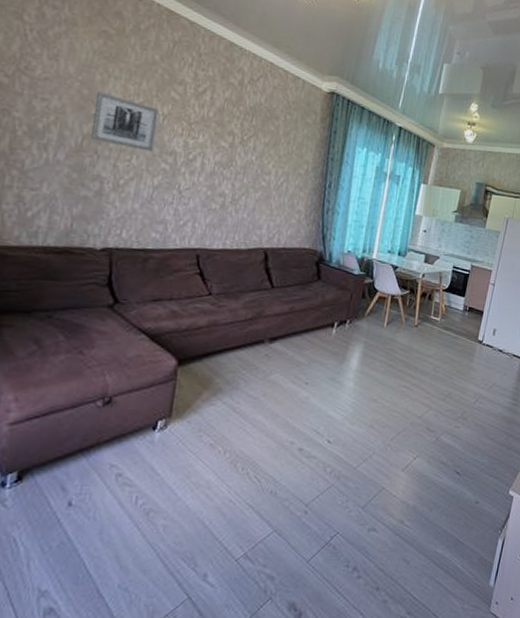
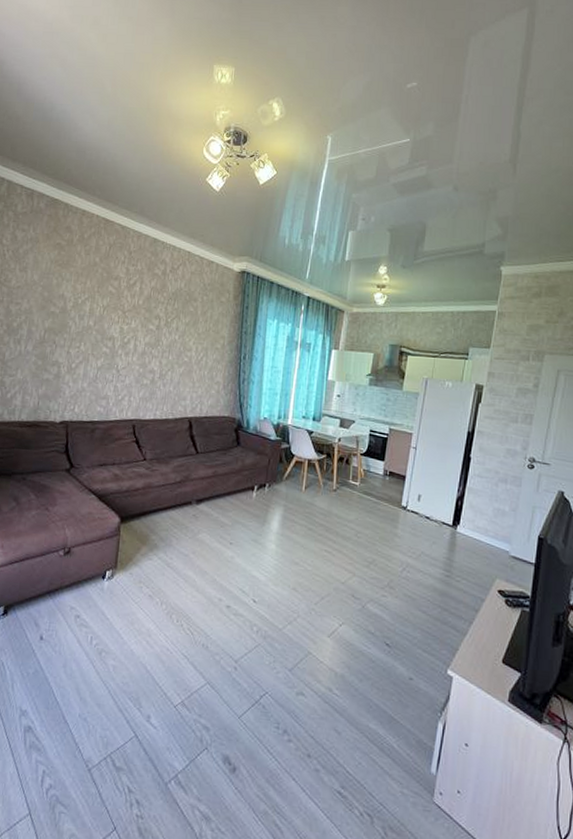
wall art: present [91,91,159,152] -> none [51,293,100,339]

